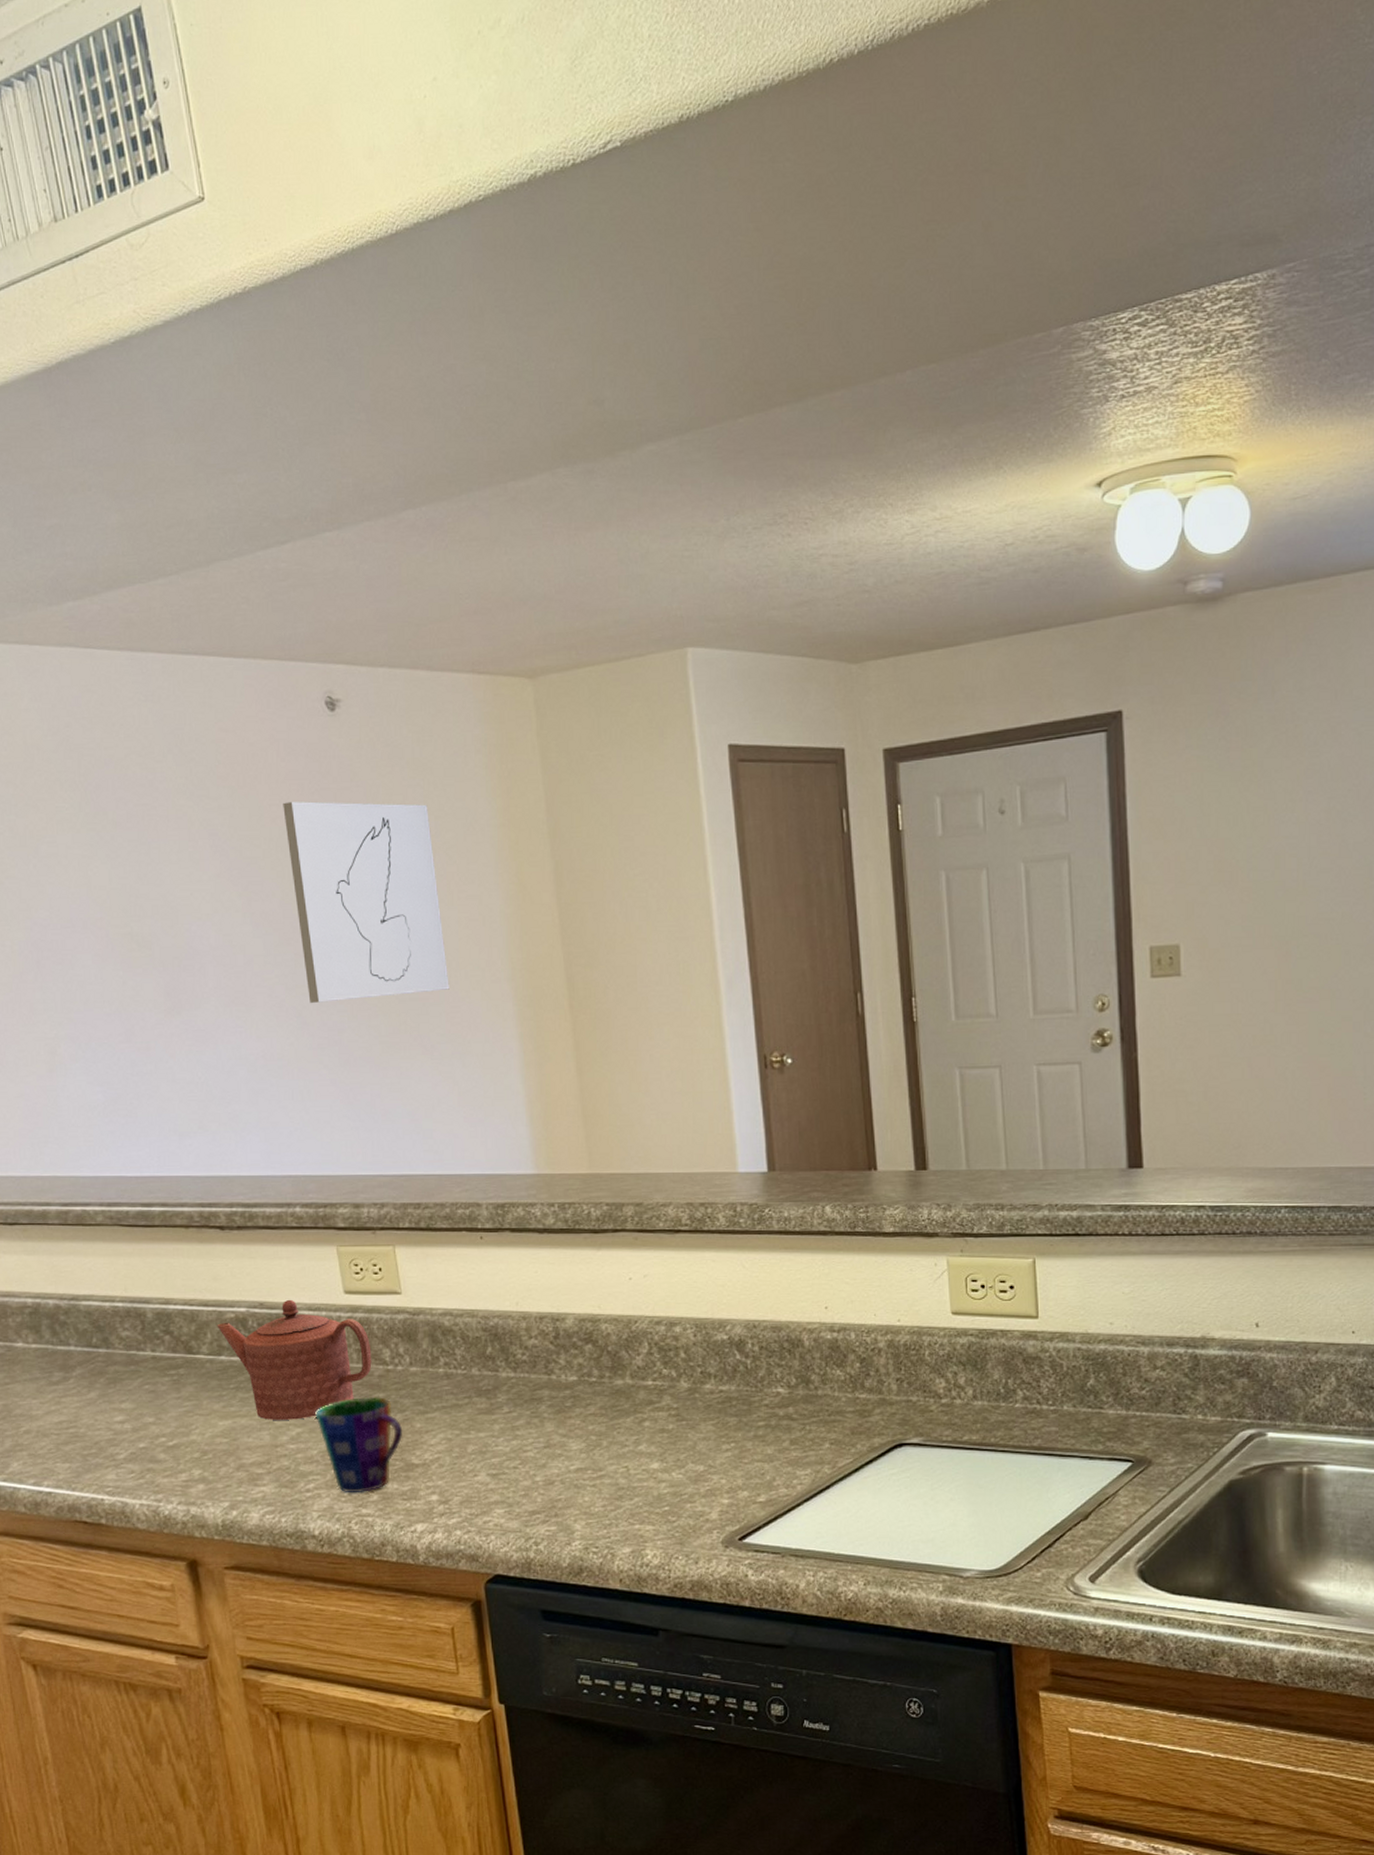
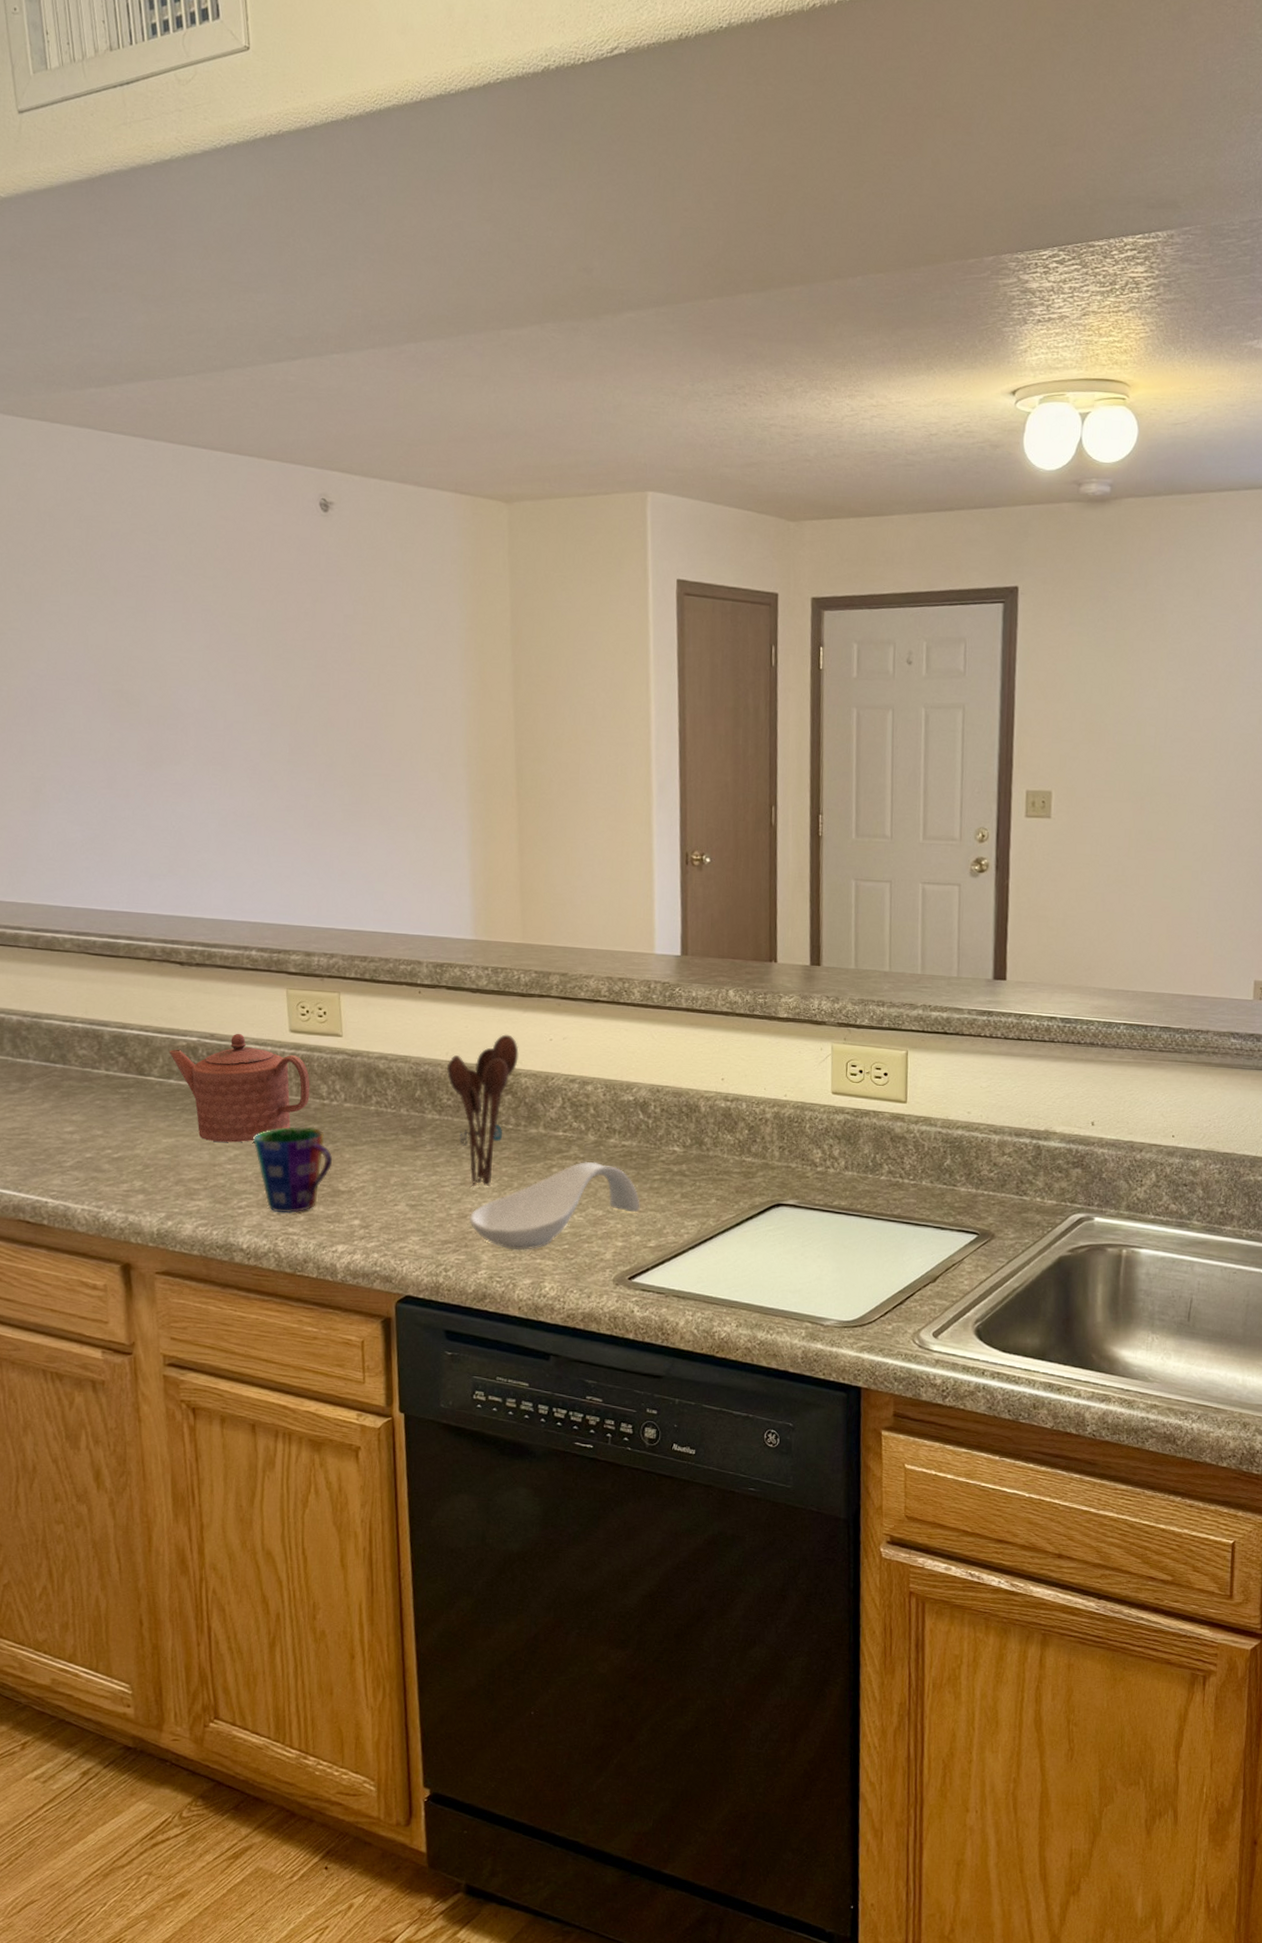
wall art: present [283,801,450,1003] -> none [272,588,411,770]
utensil holder: none [518,1277,596,1448] -> present [446,1034,519,1187]
spoon rest: none [558,1411,745,1517] -> present [470,1161,640,1250]

